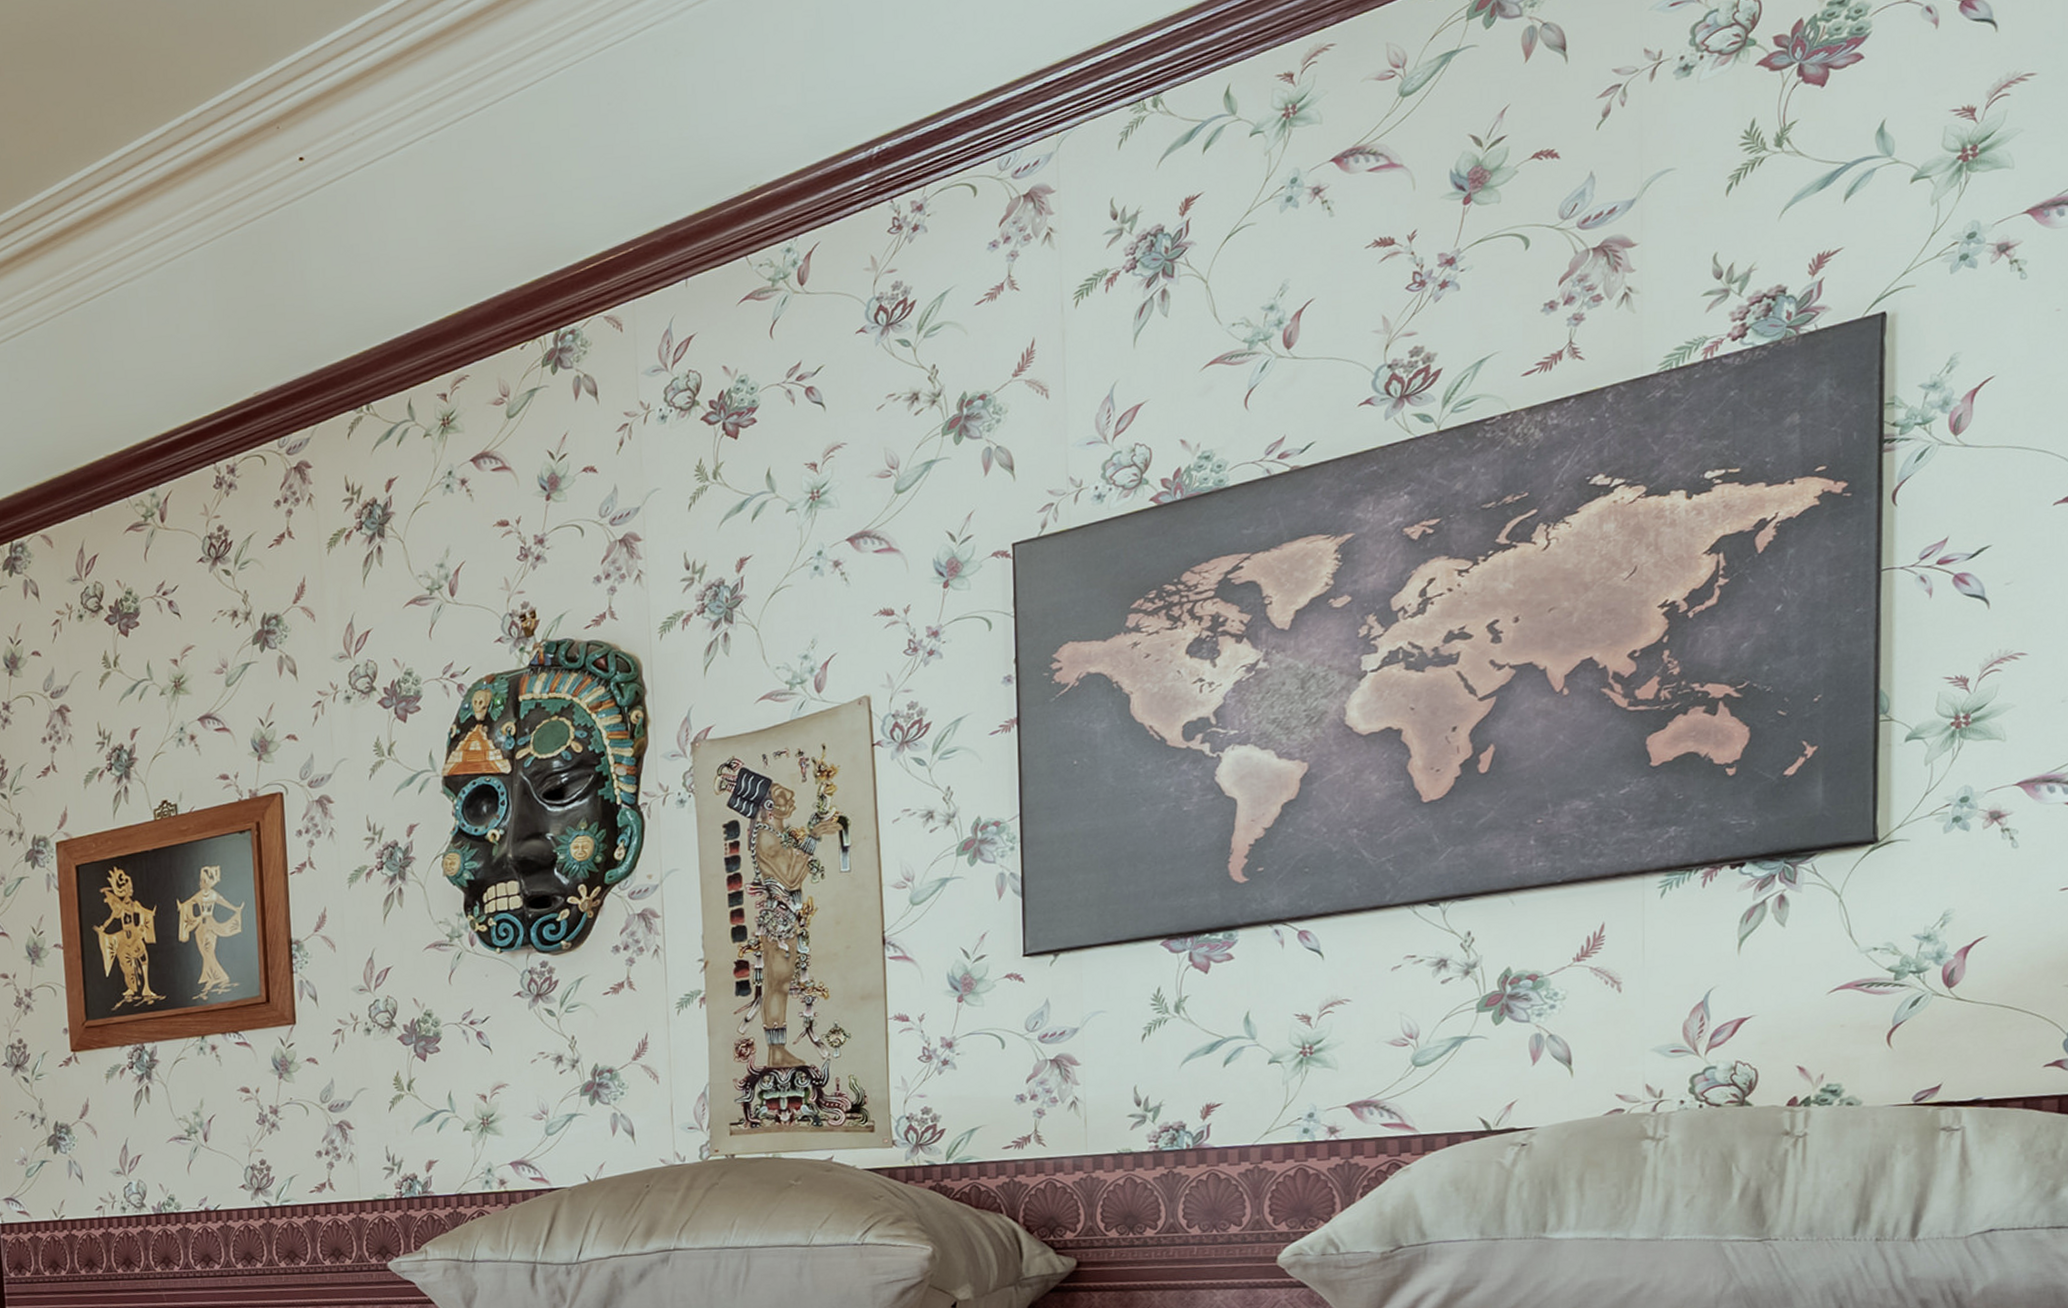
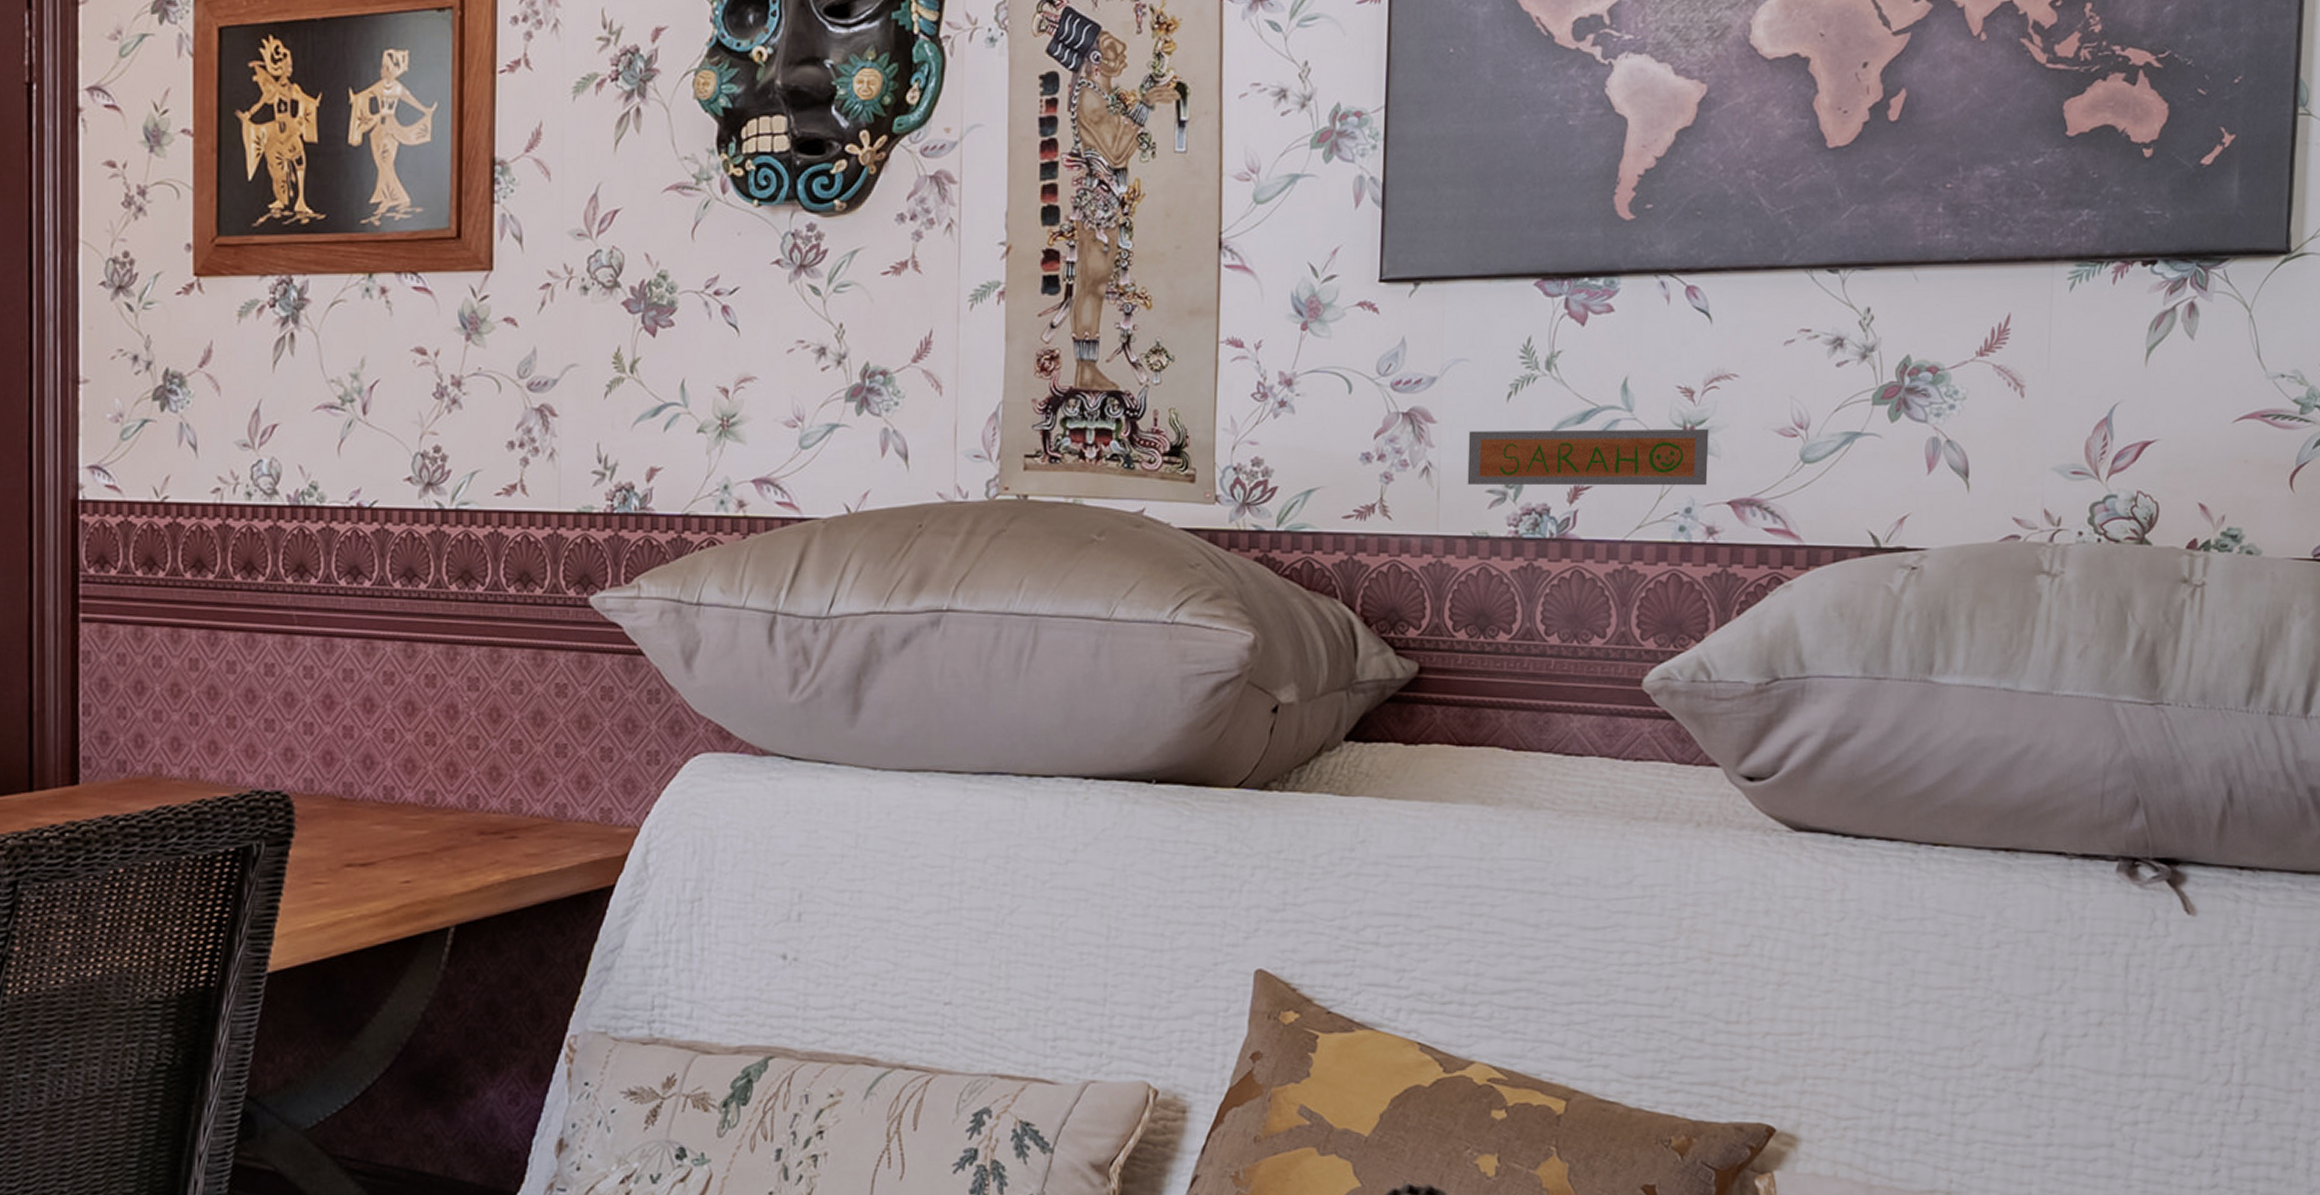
nameplate: none [1109,1046,1327,1112] -> present [1467,428,1709,486]

